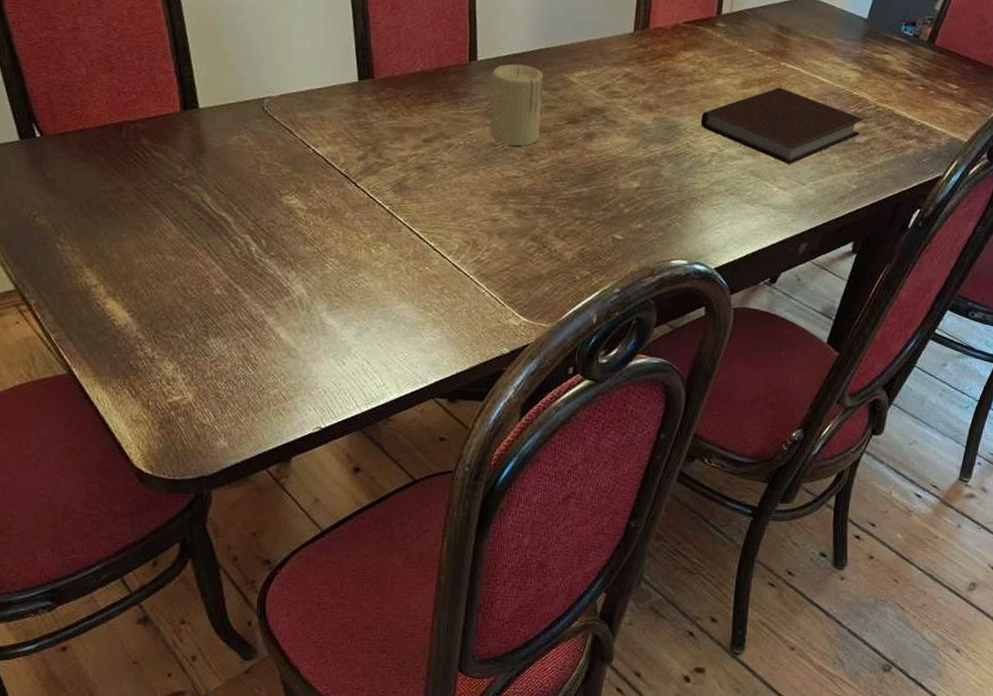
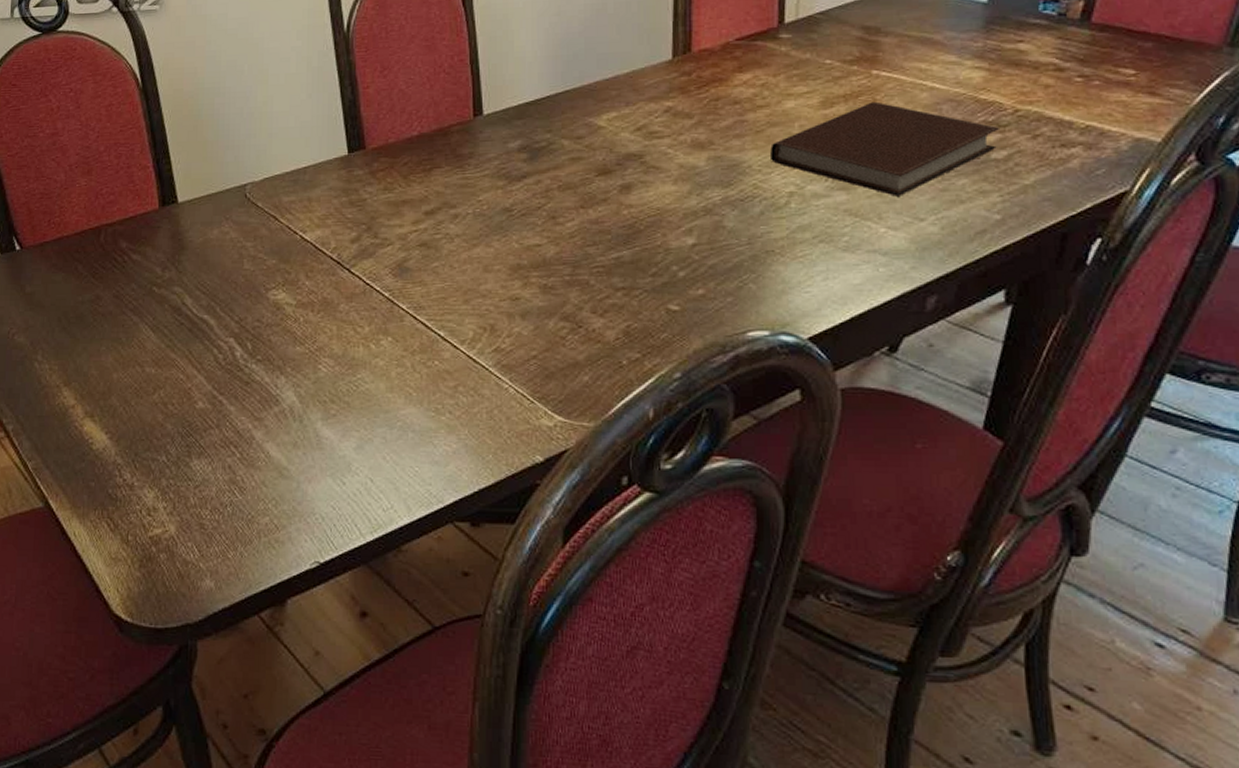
candle: present [490,63,543,146] -> none [501,113,565,208]

